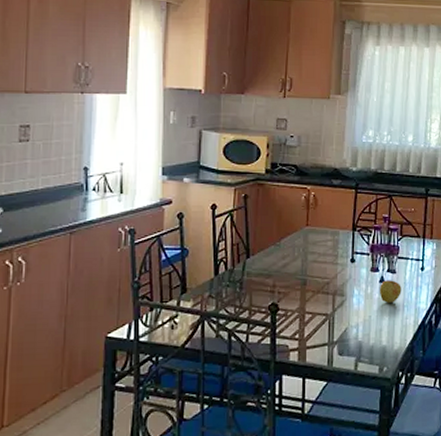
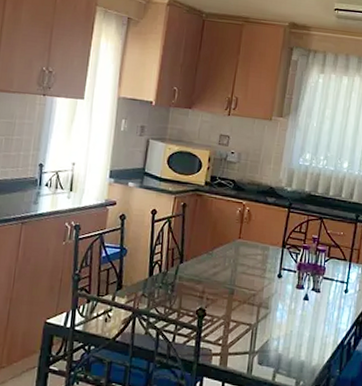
apple: present [379,280,402,303] -> none [302,298,324,321]

